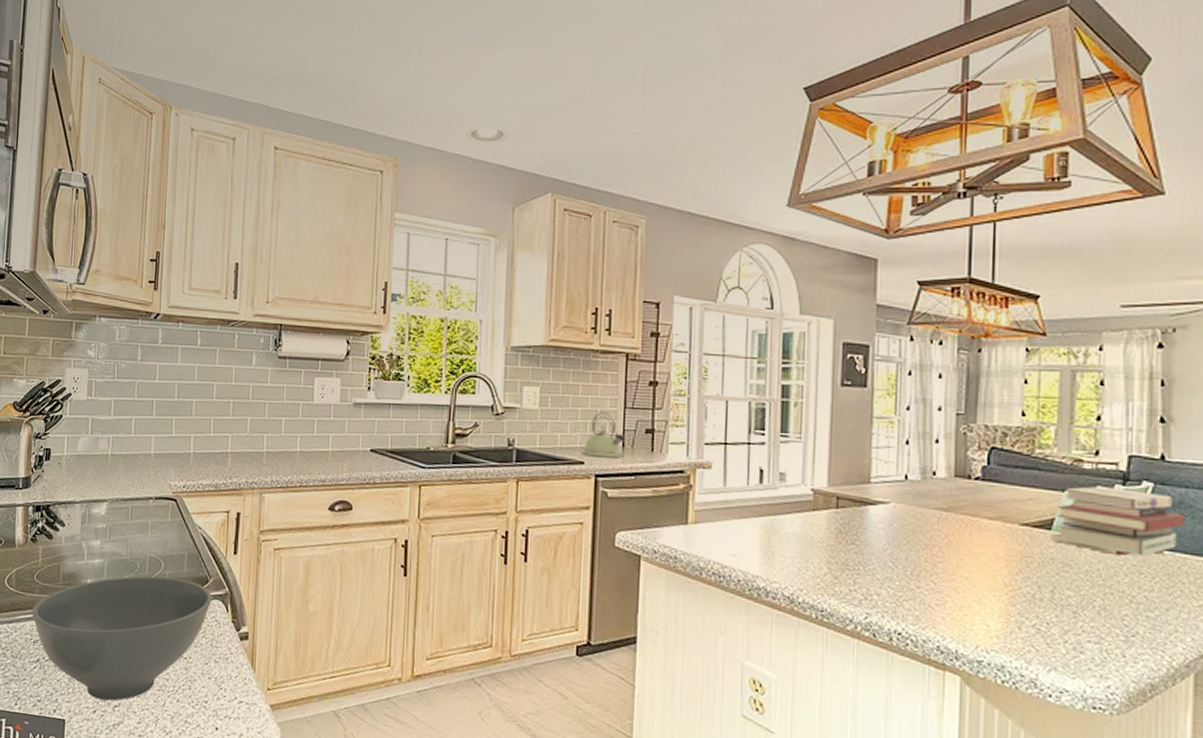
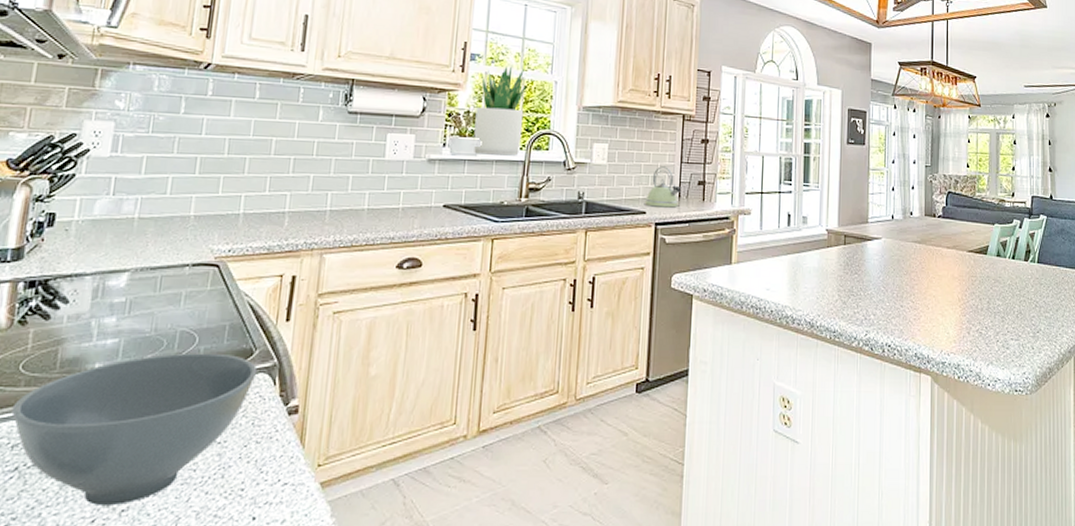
planter: none [397,304,451,400] -> present [473,65,527,156]
books: present [1051,486,1184,557] -> none [987,220,1065,271]

